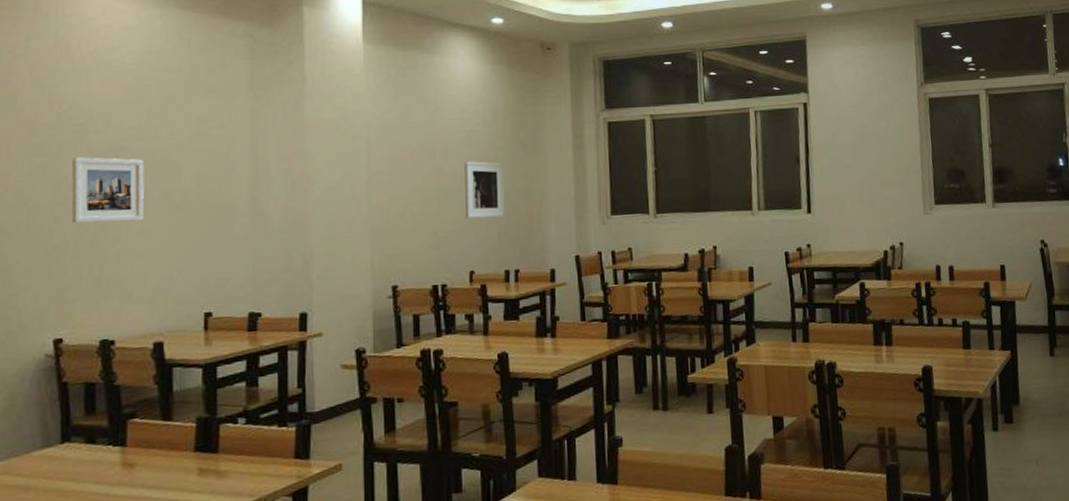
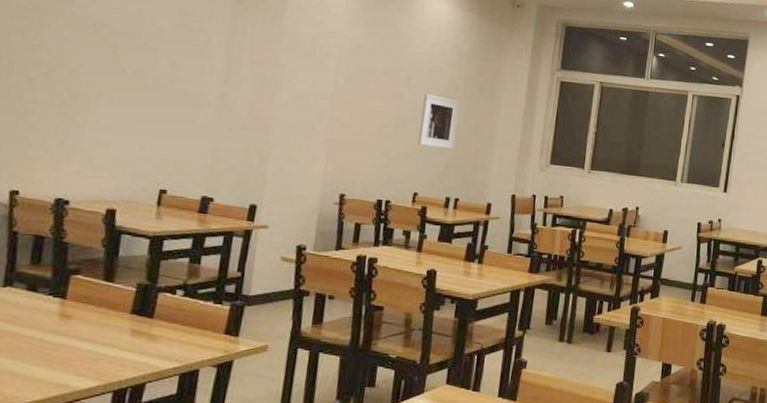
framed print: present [71,157,144,223] -> none [44,25,122,95]

